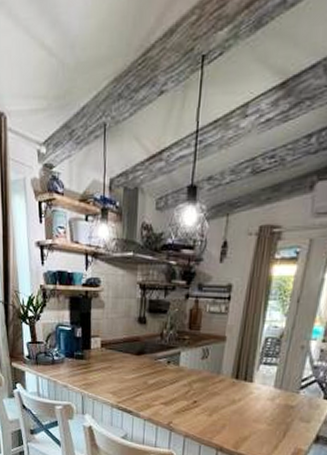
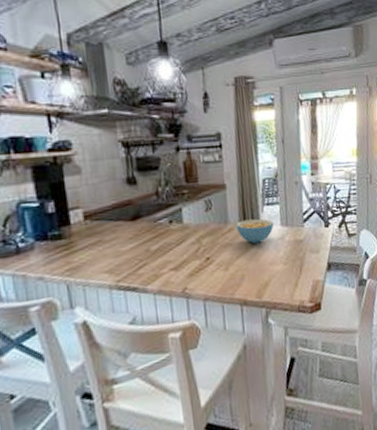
cereal bowl: none [227,374,267,399] -> present [235,218,274,244]

